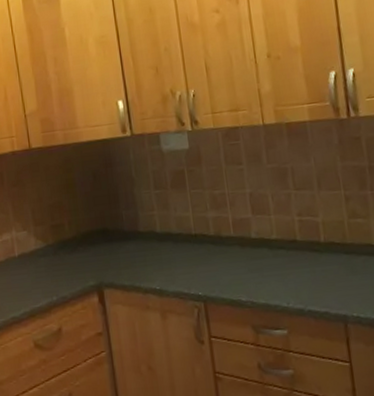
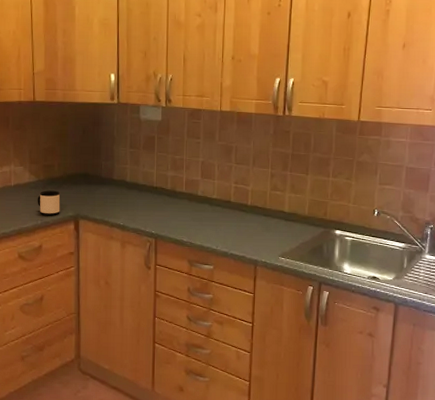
mug: none [48,255,79,289] -> present [37,190,60,215]

